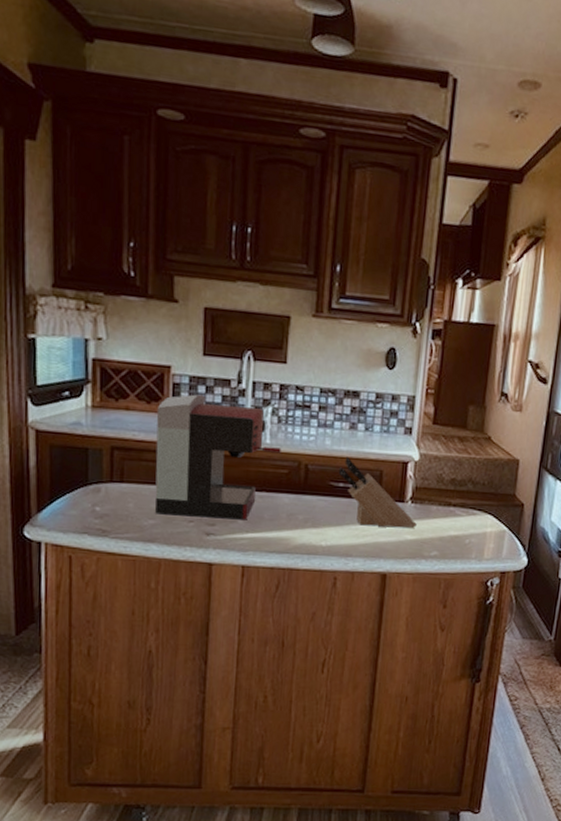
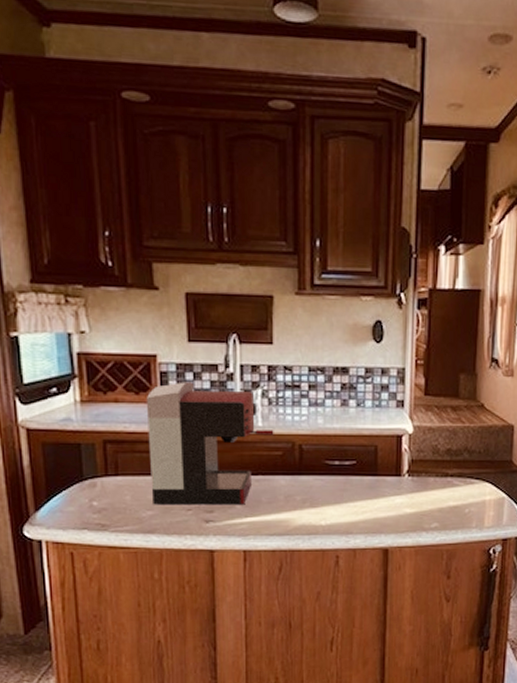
knife block: present [338,456,417,528] -> none [333,434,415,502]

